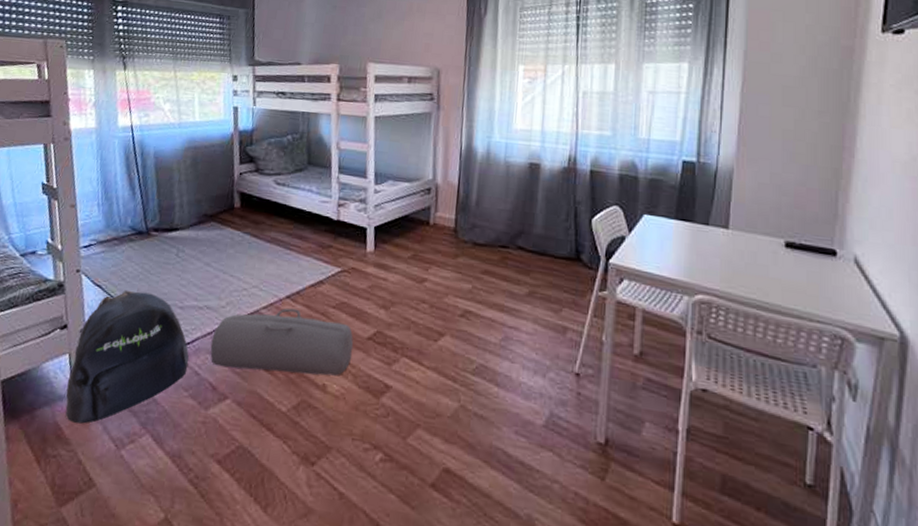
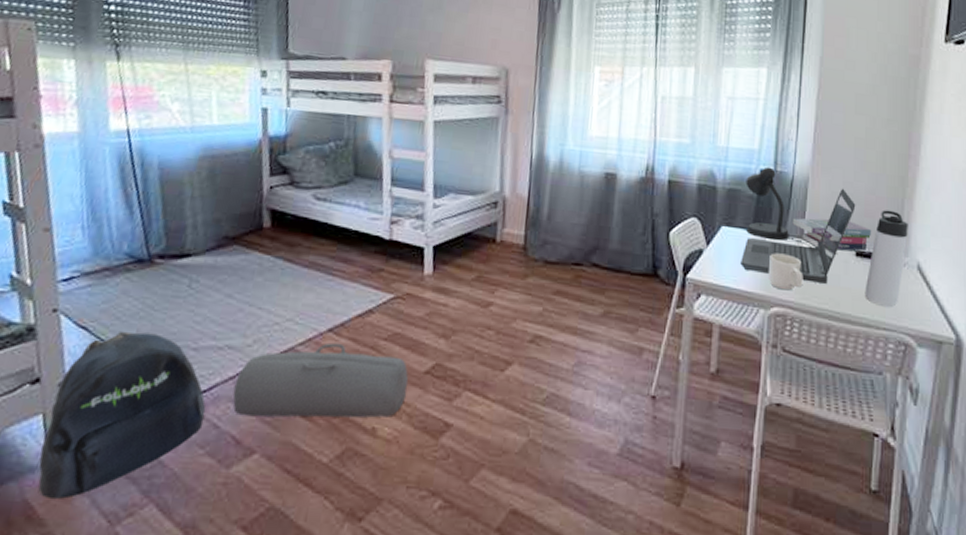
laptop computer: none [663,179,785,274] -> present [740,188,856,284]
desk lamp: none [668,158,766,245] -> present [746,166,838,255]
mug: none [691,241,729,279] -> present [767,253,804,291]
books: none [717,208,803,243] -> present [792,218,872,252]
thermos bottle: none [795,201,844,301] -> present [864,210,908,308]

